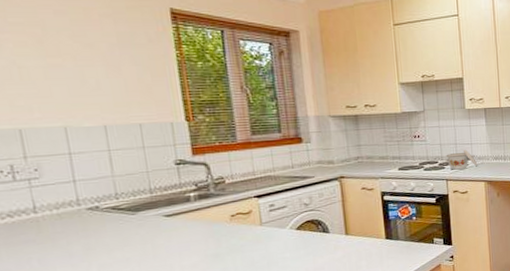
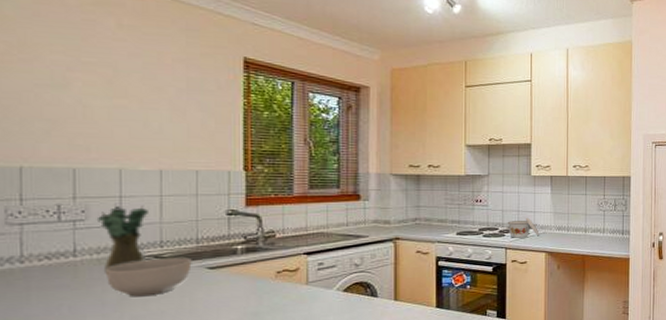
vase: none [50,161,104,229] -> present [96,204,148,276]
bowl: none [66,207,149,247] -> present [105,257,192,297]

